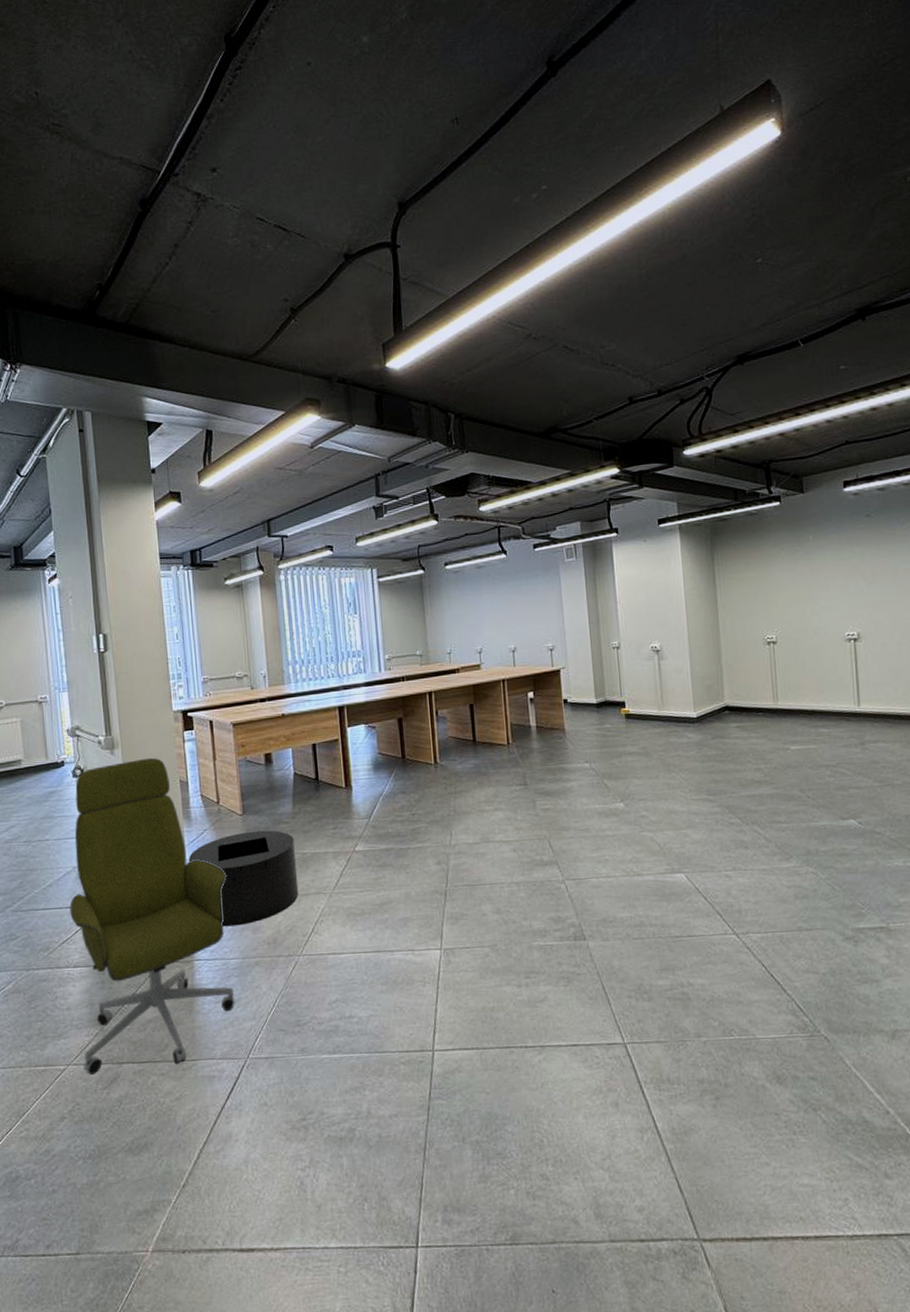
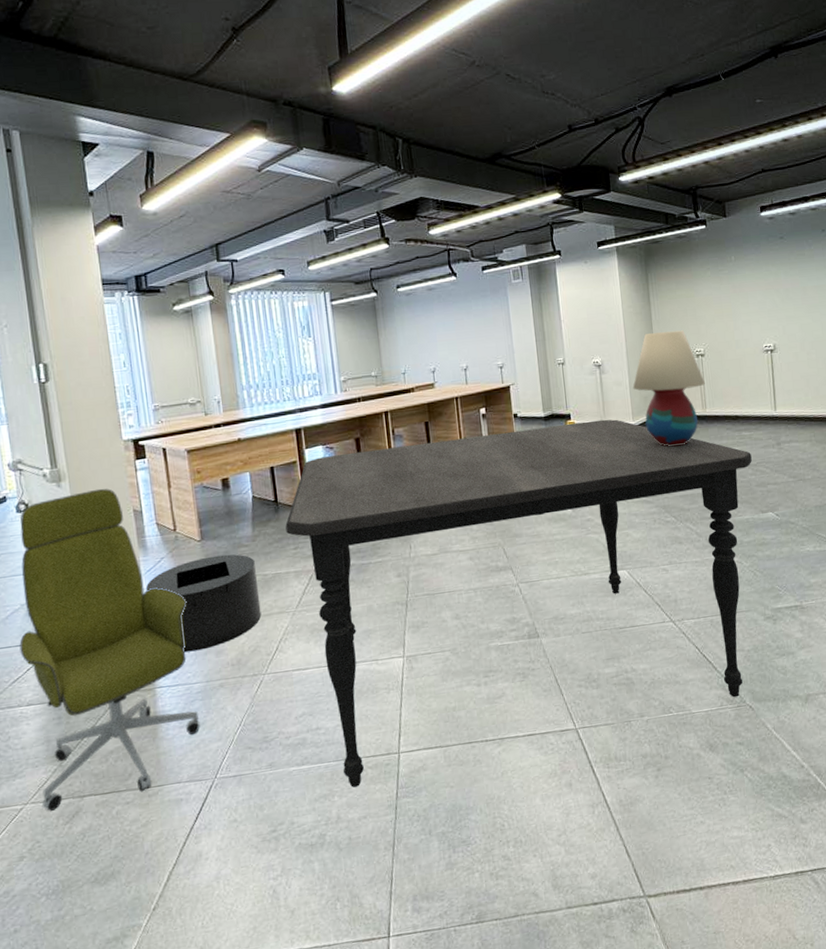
dining table: none [325,708,831,1082] -> present [285,419,752,788]
table lamp: none [694,615,777,741] -> present [632,330,705,447]

